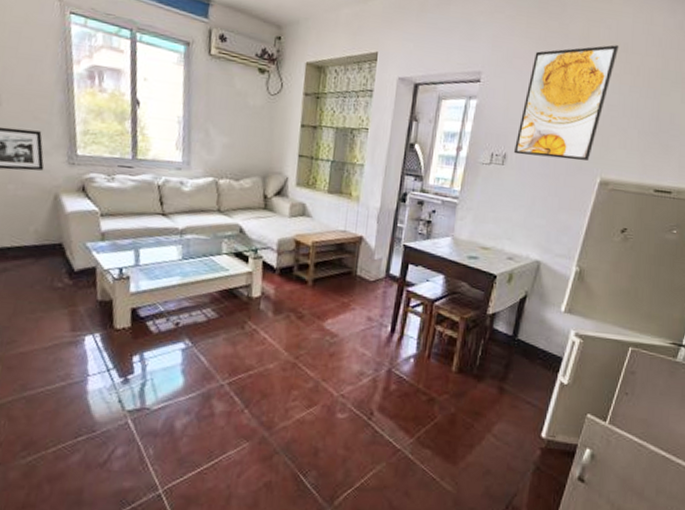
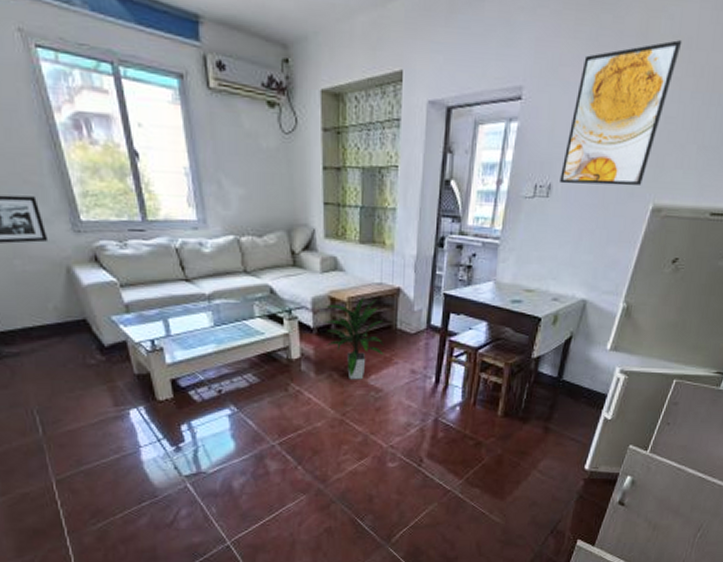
indoor plant: none [286,242,344,323] -> present [322,297,384,380]

